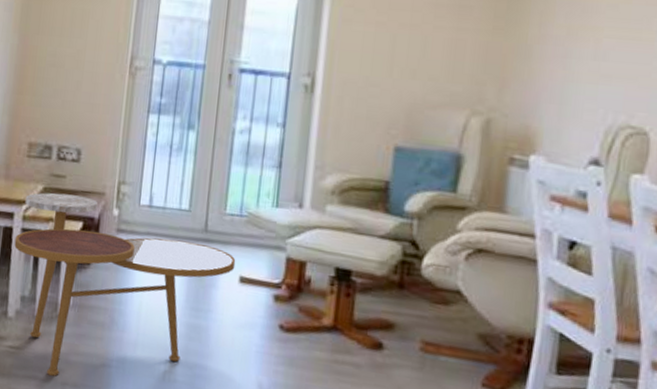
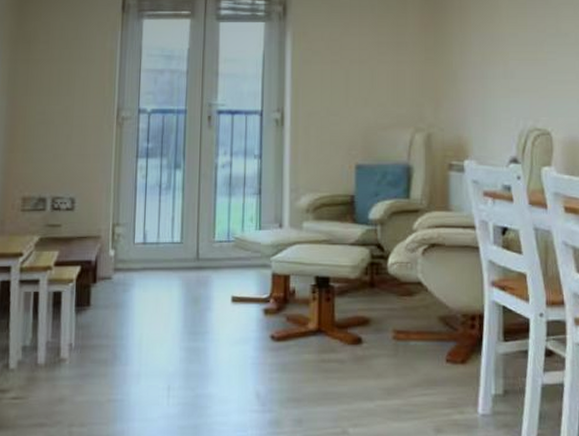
side table: present [14,192,236,377] -> none [13,242,227,420]

